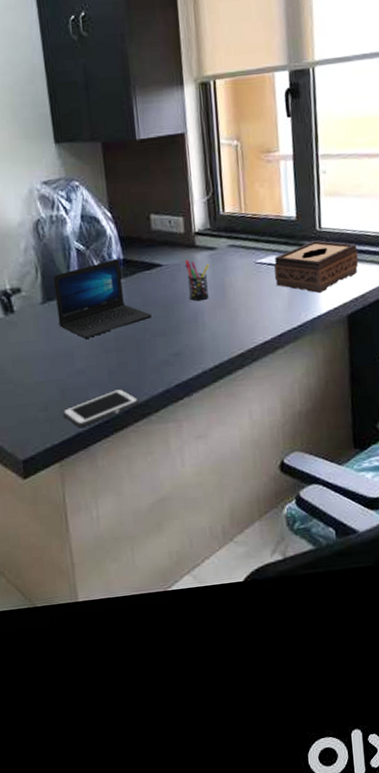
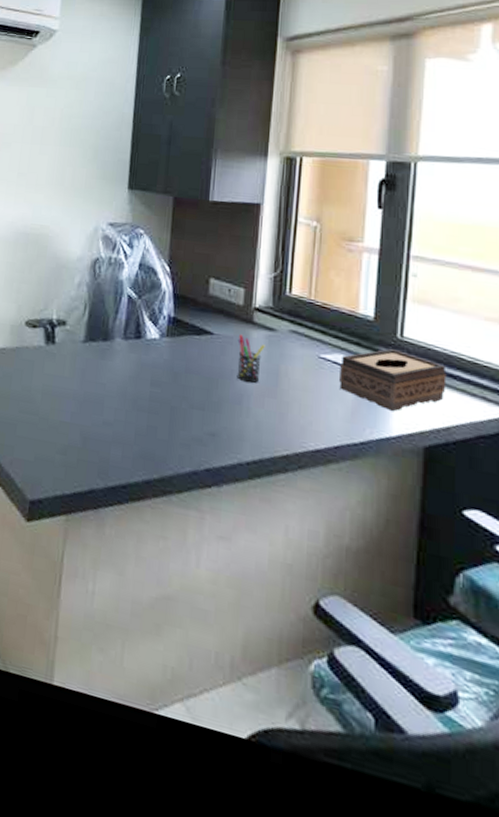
laptop: present [53,259,152,339] -> none [95,314,193,391]
cell phone: present [63,388,139,428] -> none [80,453,163,485]

